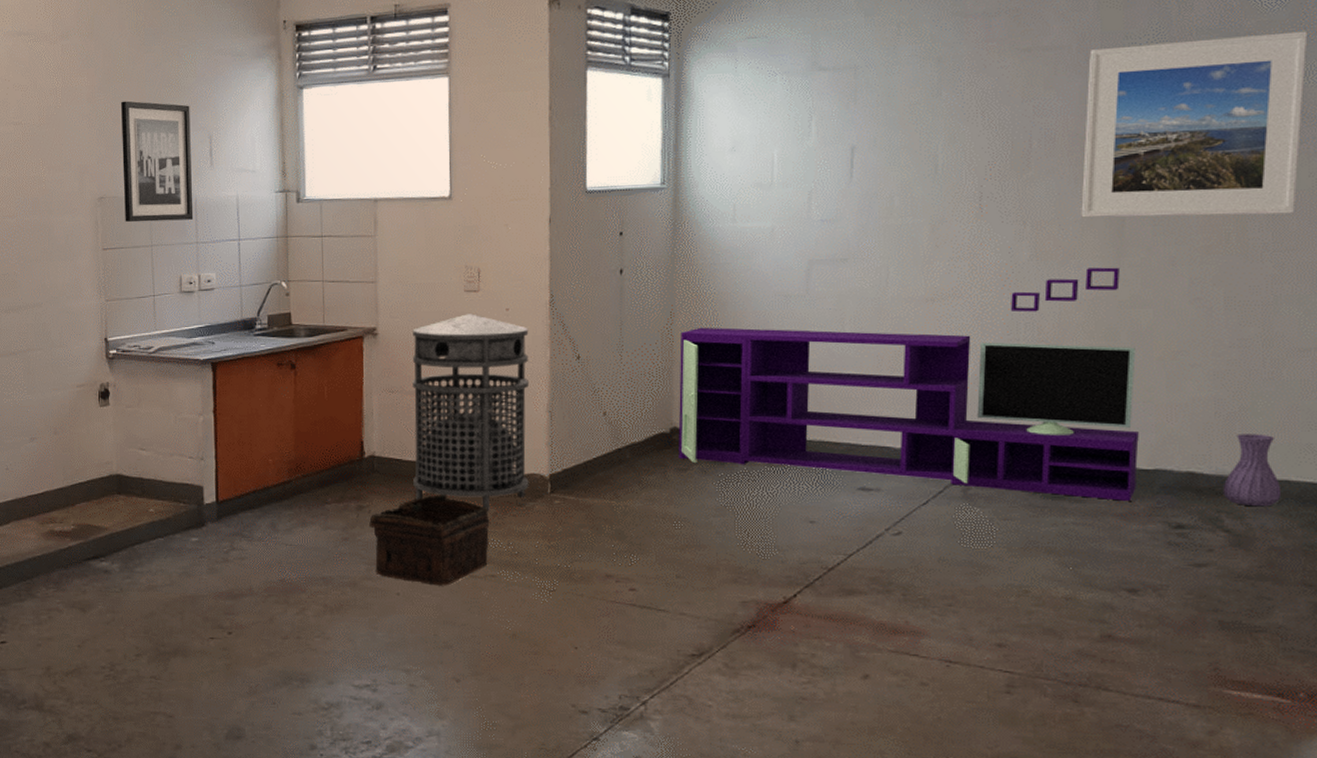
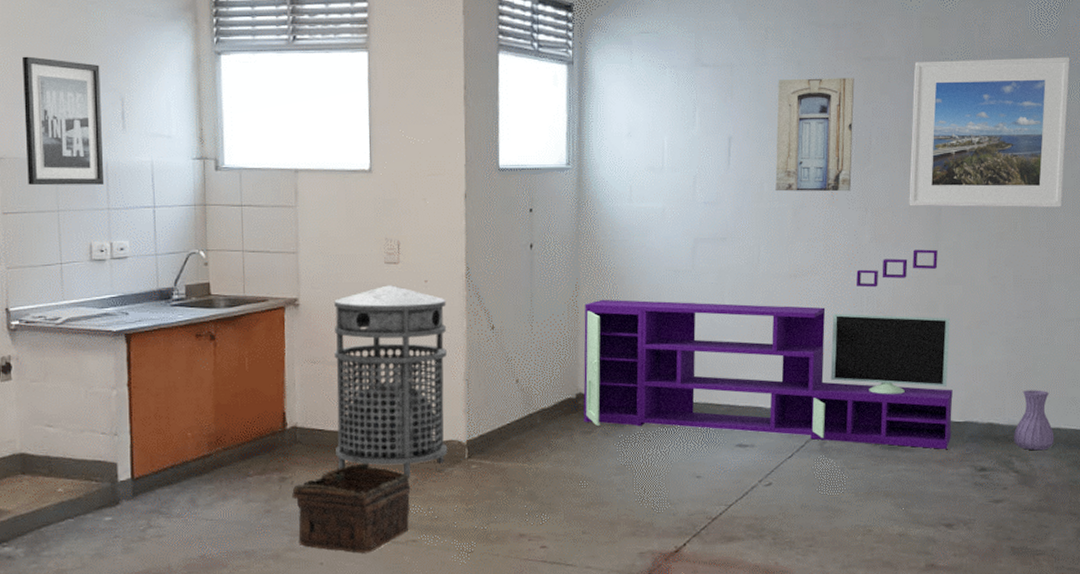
wall art: none [908,72,1010,206] -> present [775,78,855,192]

